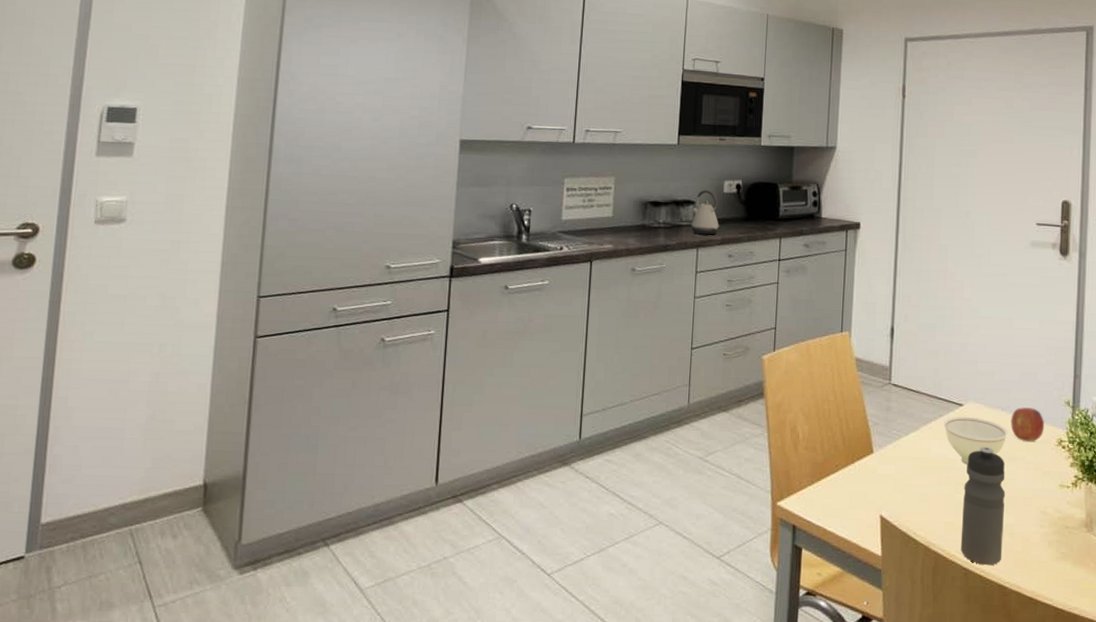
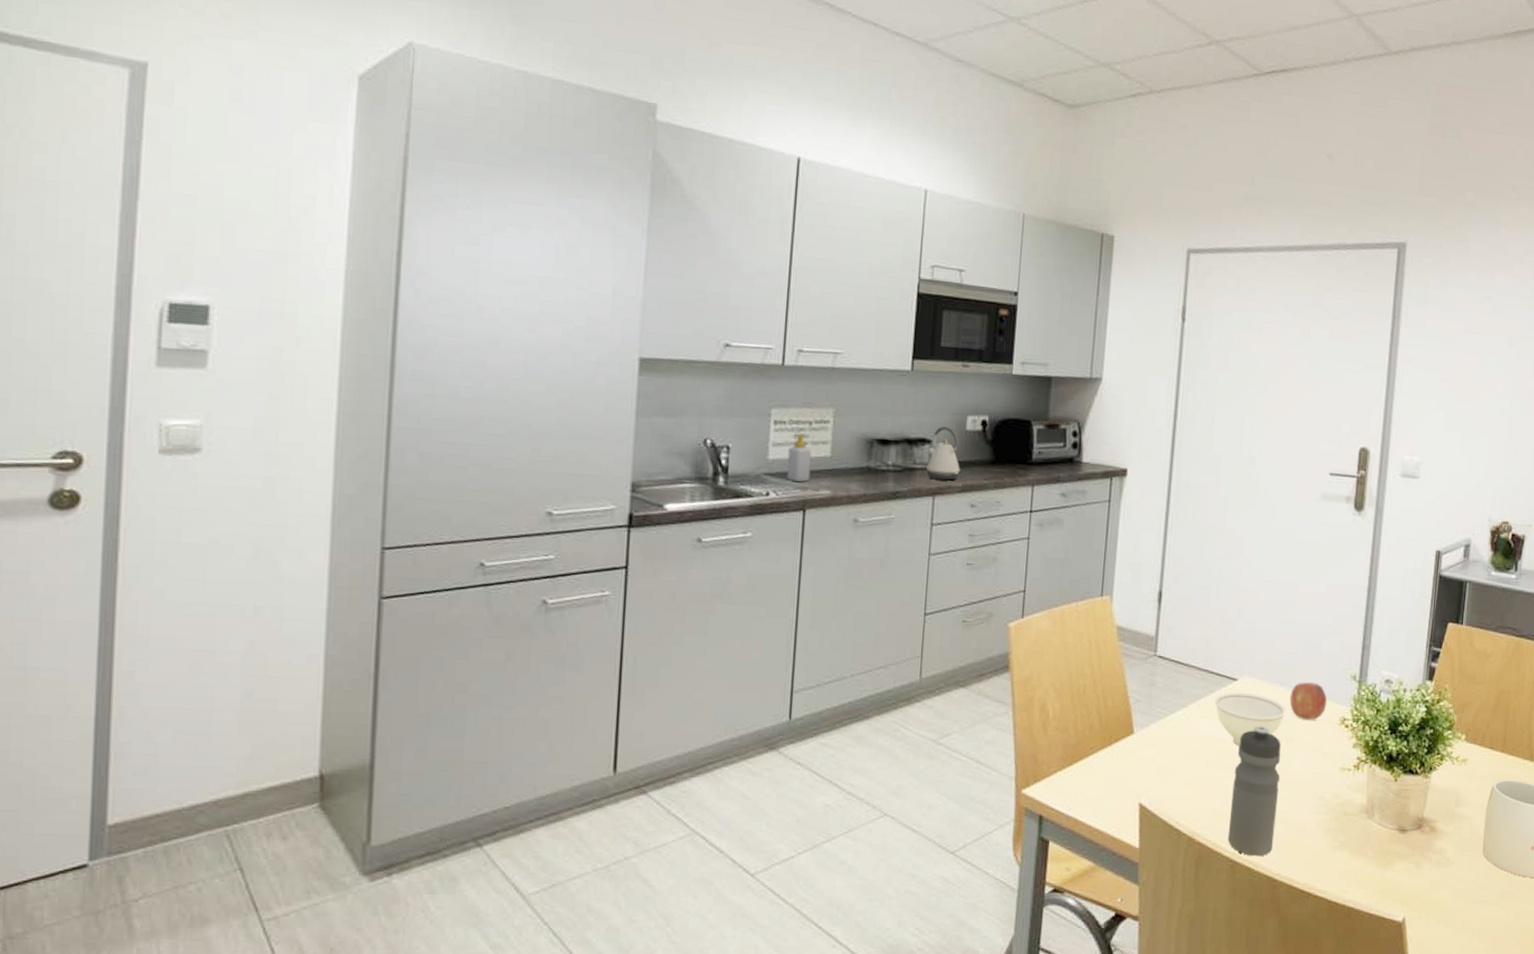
soap bottle: none [576,198,597,239] -> present [786,433,812,483]

